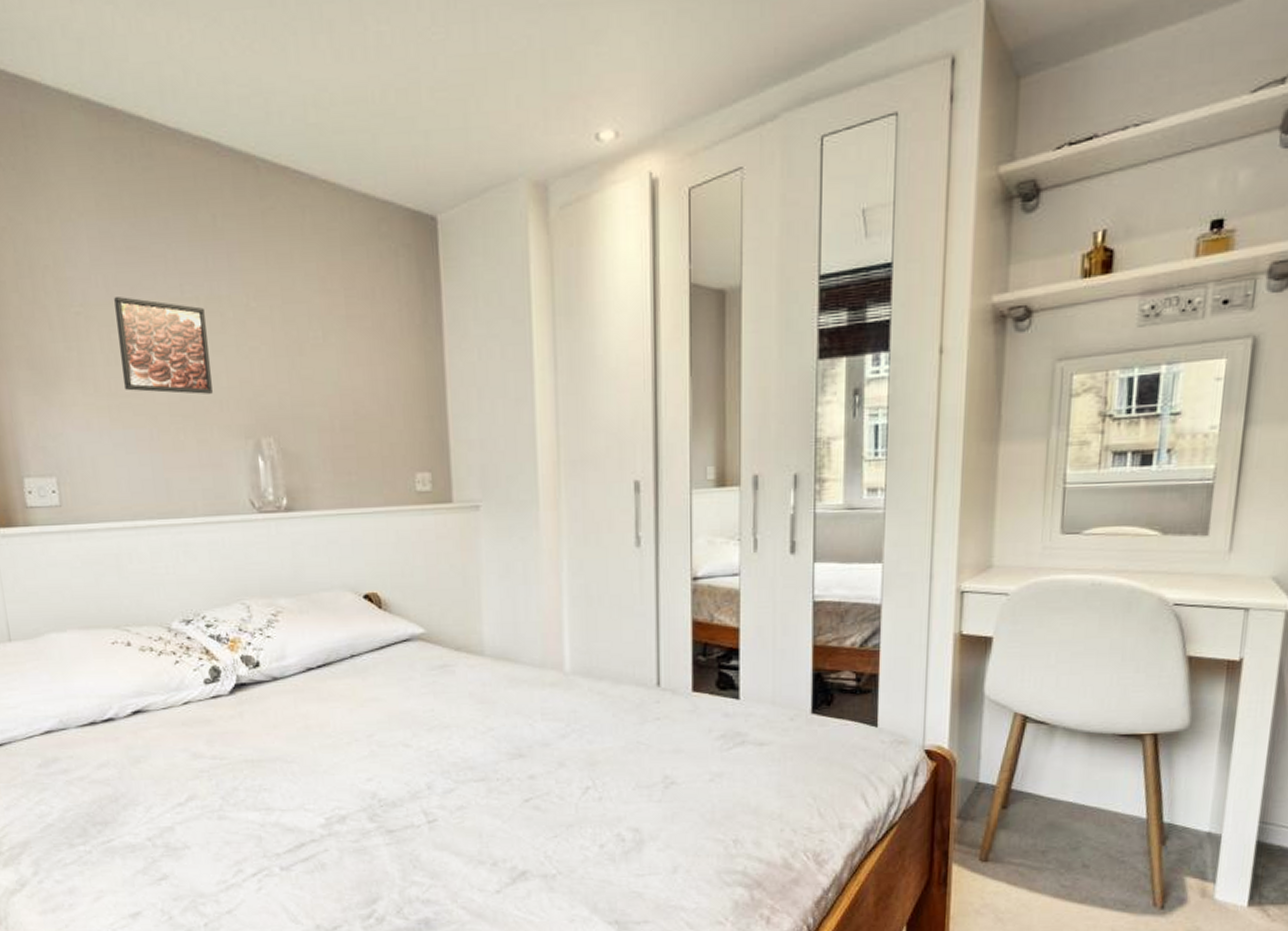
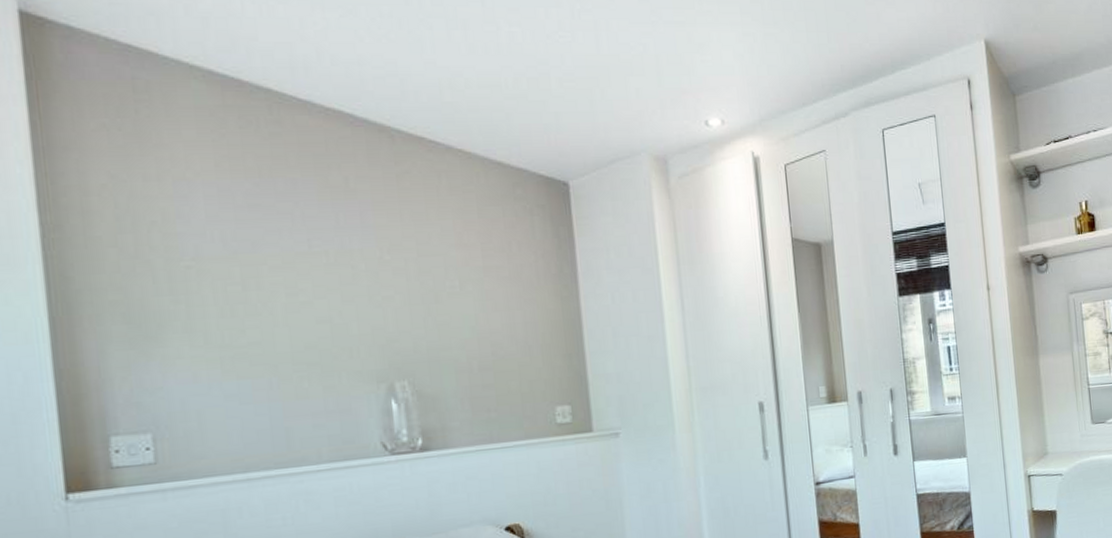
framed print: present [114,297,213,394] -> none [232,251,342,343]

